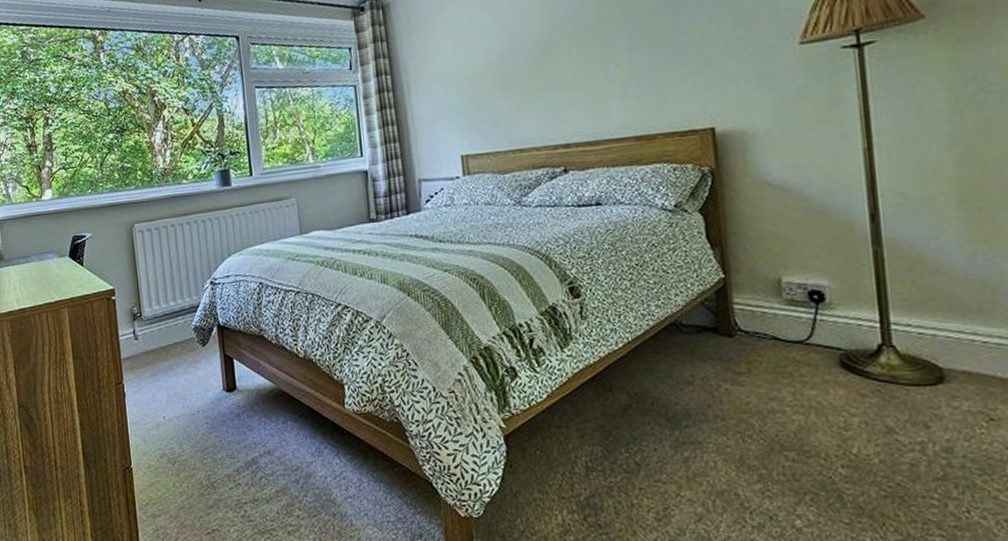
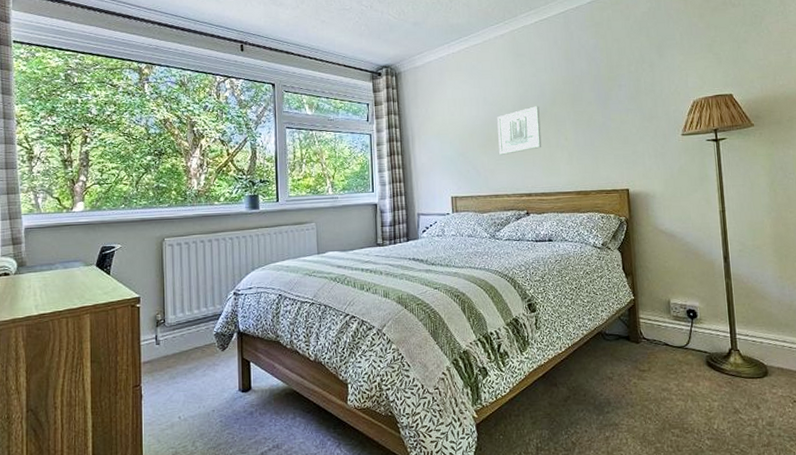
wall art: none [519,25,583,98] -> present [497,106,542,156]

